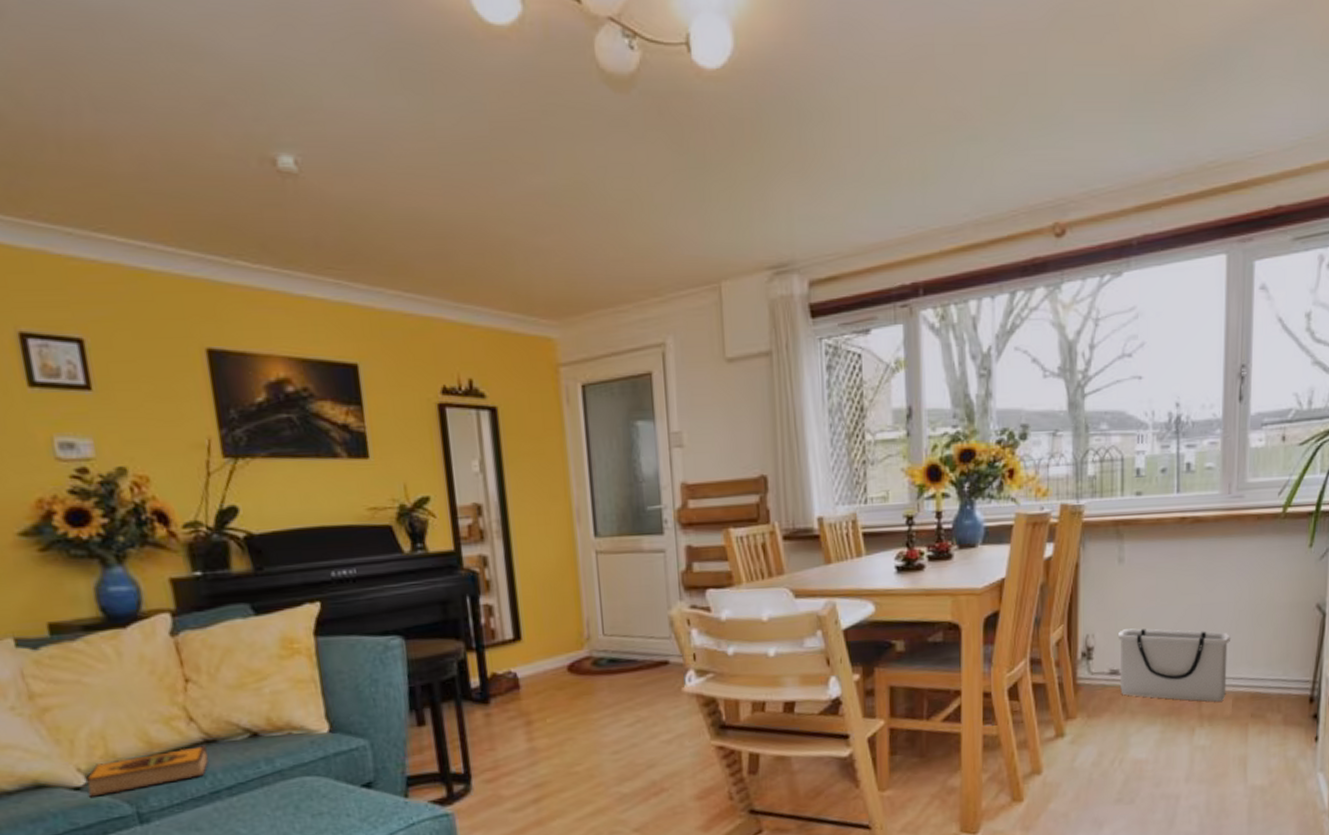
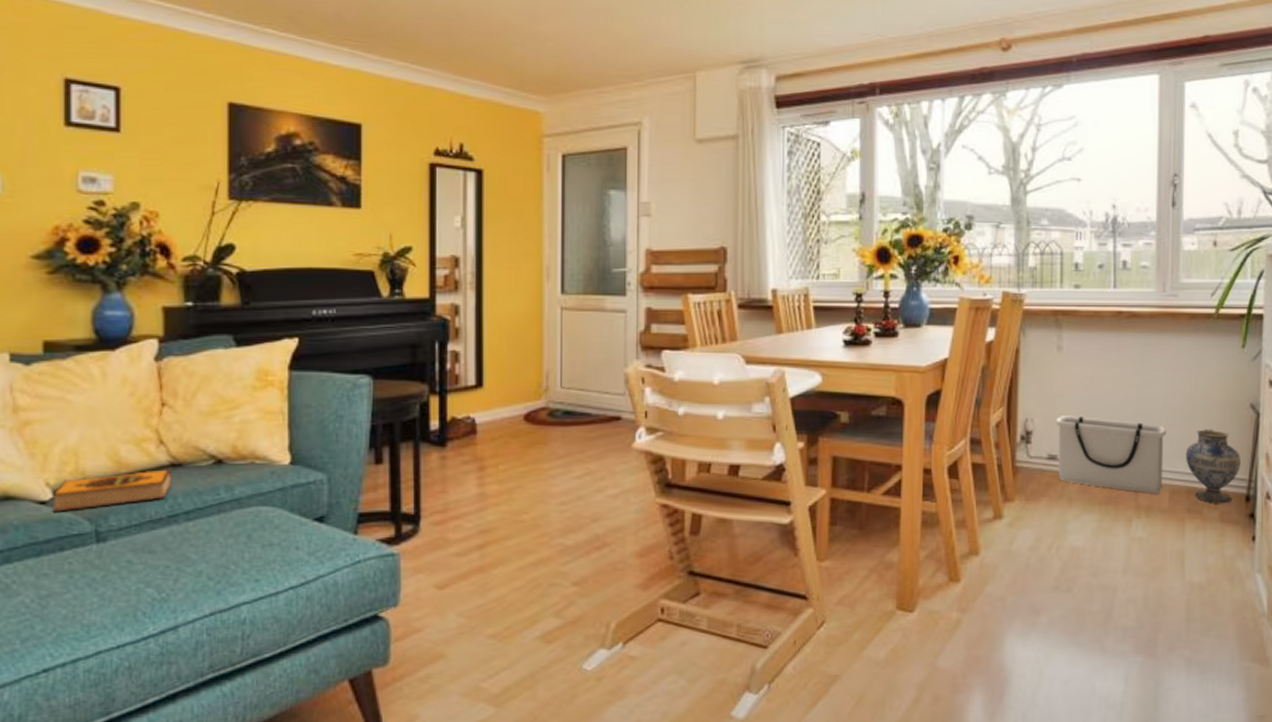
ceramic jug: none [1249,633,1306,707] -> present [1185,429,1242,504]

